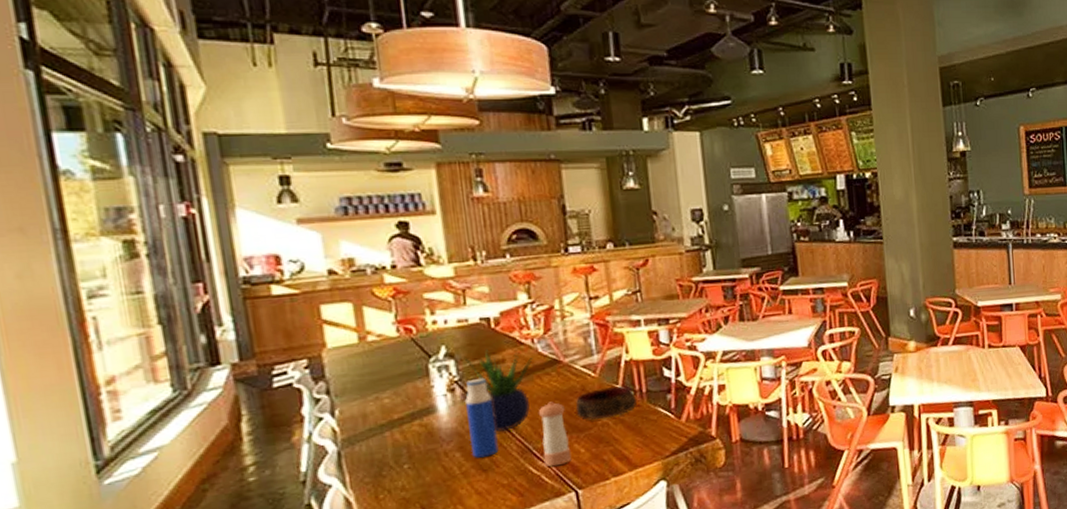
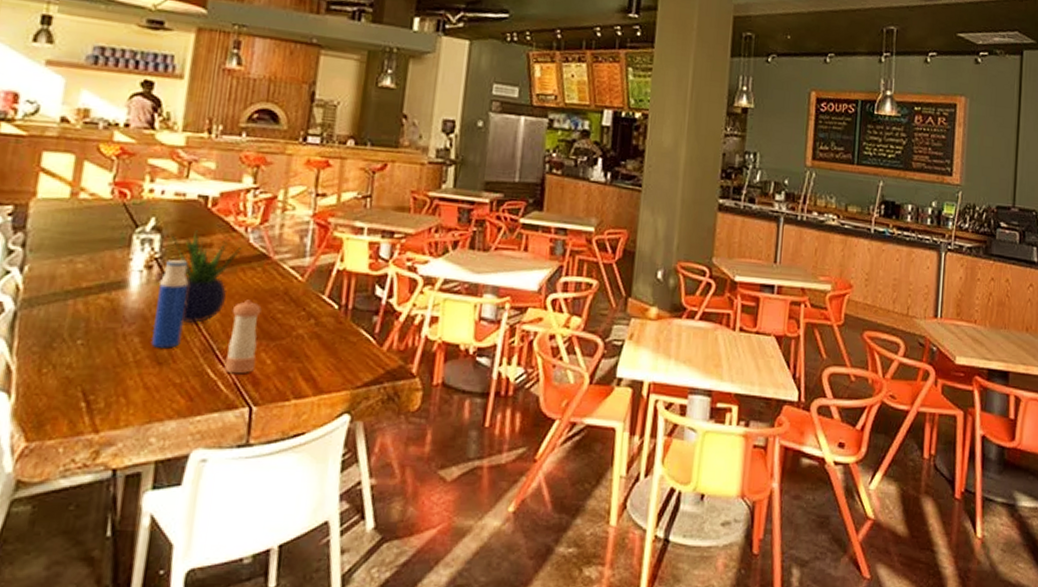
bowl: present [576,385,638,420] -> none [271,295,341,331]

